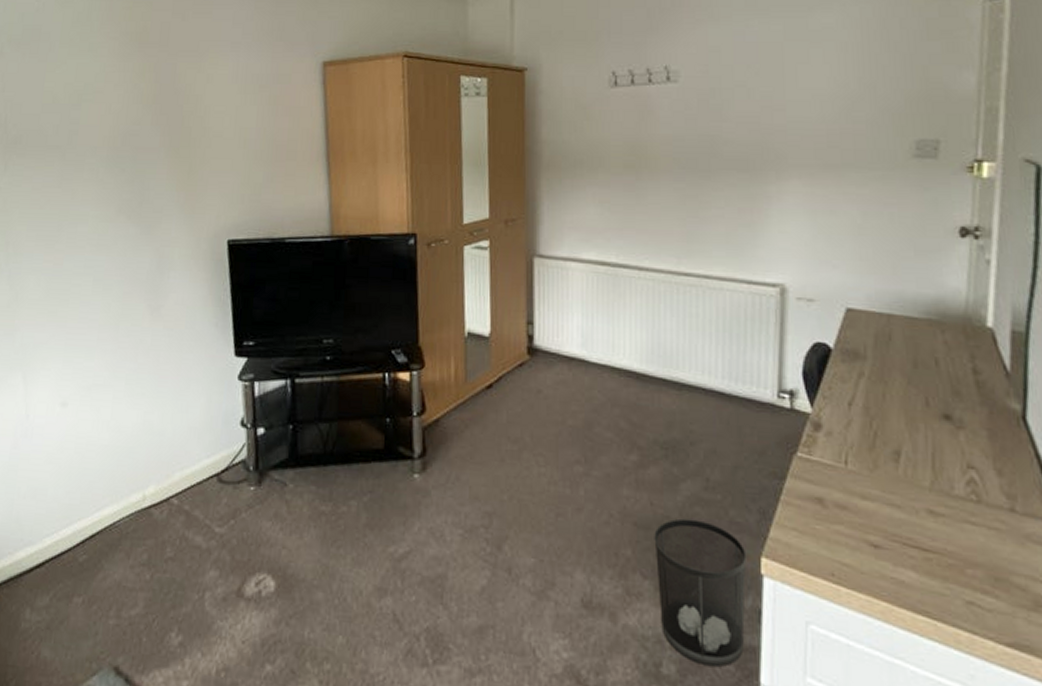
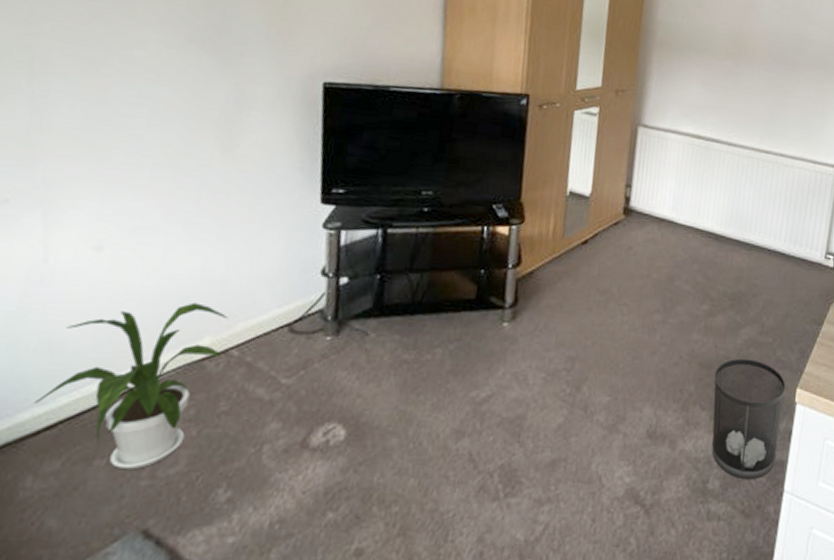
house plant: none [27,453,167,610] -> present [34,302,228,471]

